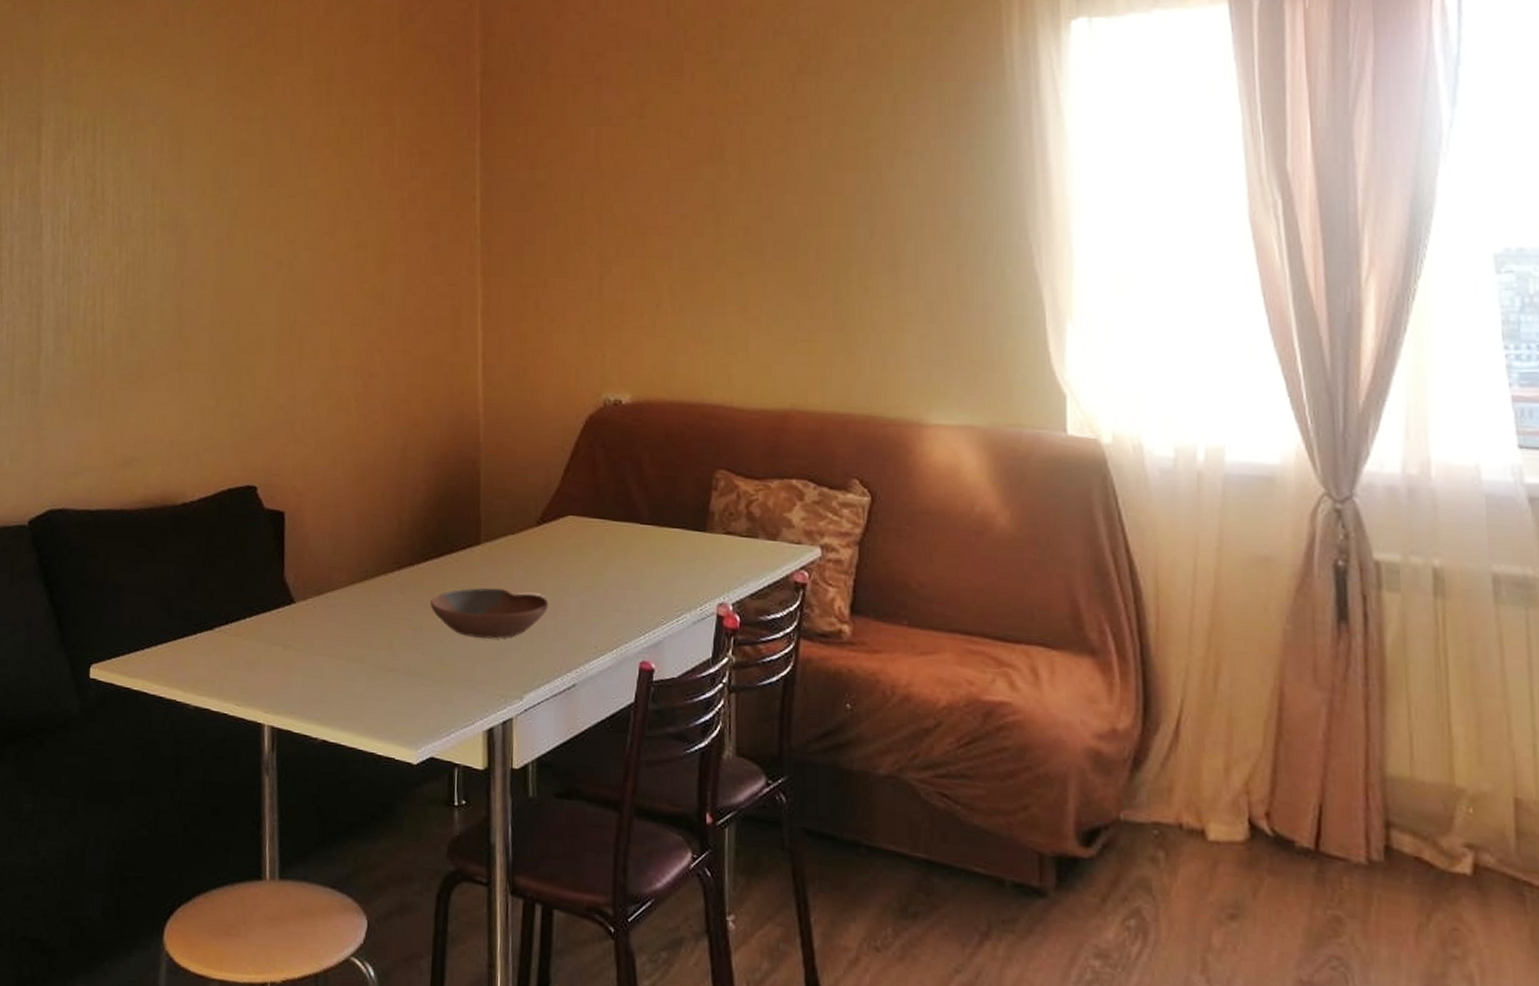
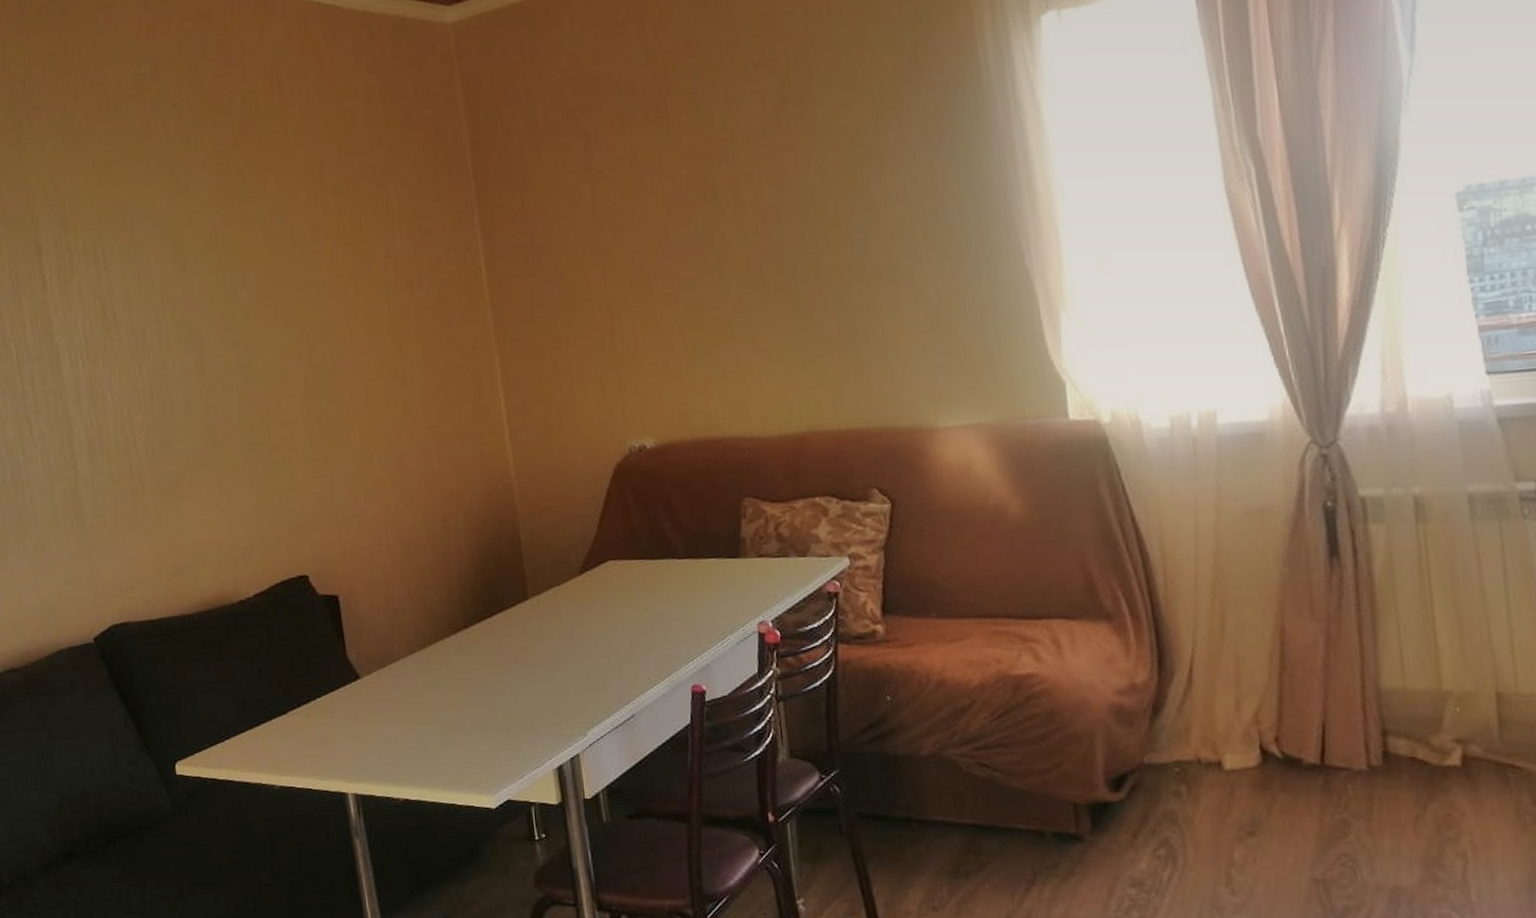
bowl: present [430,588,549,639] -> none [488,637,600,686]

